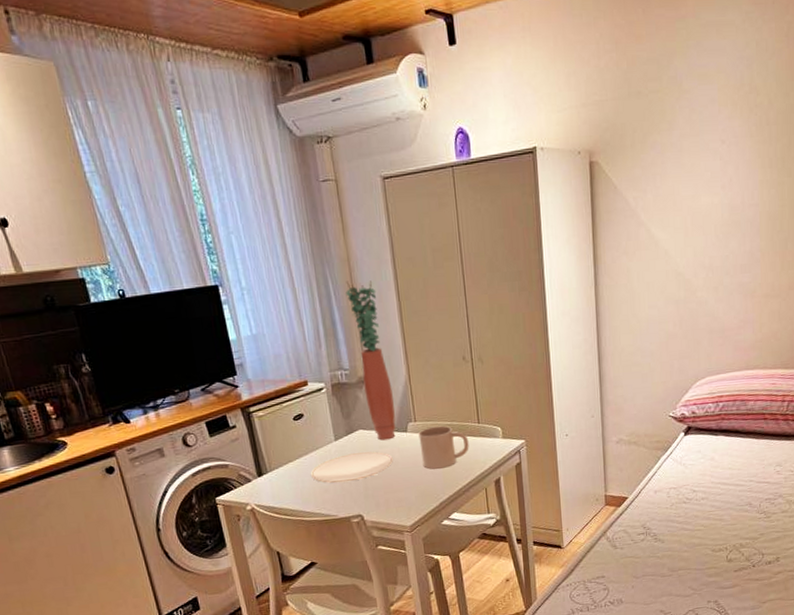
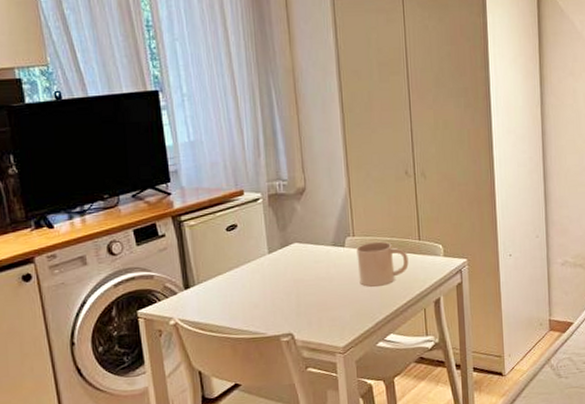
plate: present [310,451,393,483] -> none [240,266,329,299]
vase: present [346,280,396,441] -> none [289,91,333,255]

